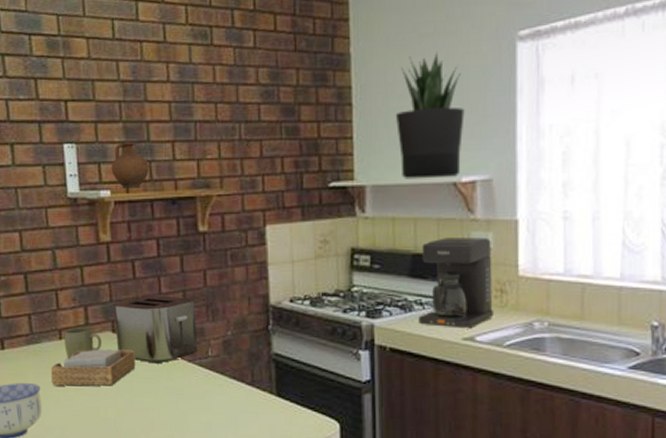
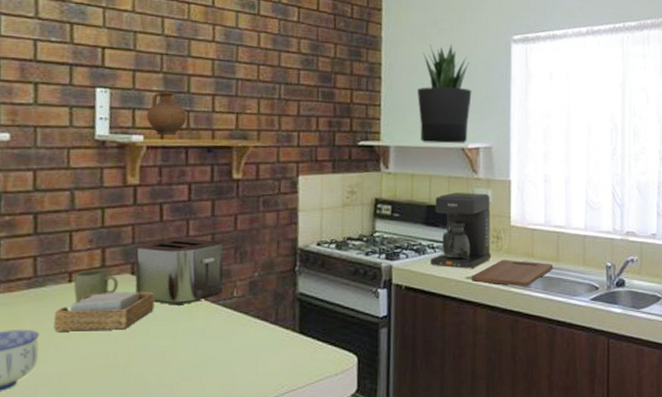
cutting board: none [470,318,577,351] -> present [472,260,554,287]

